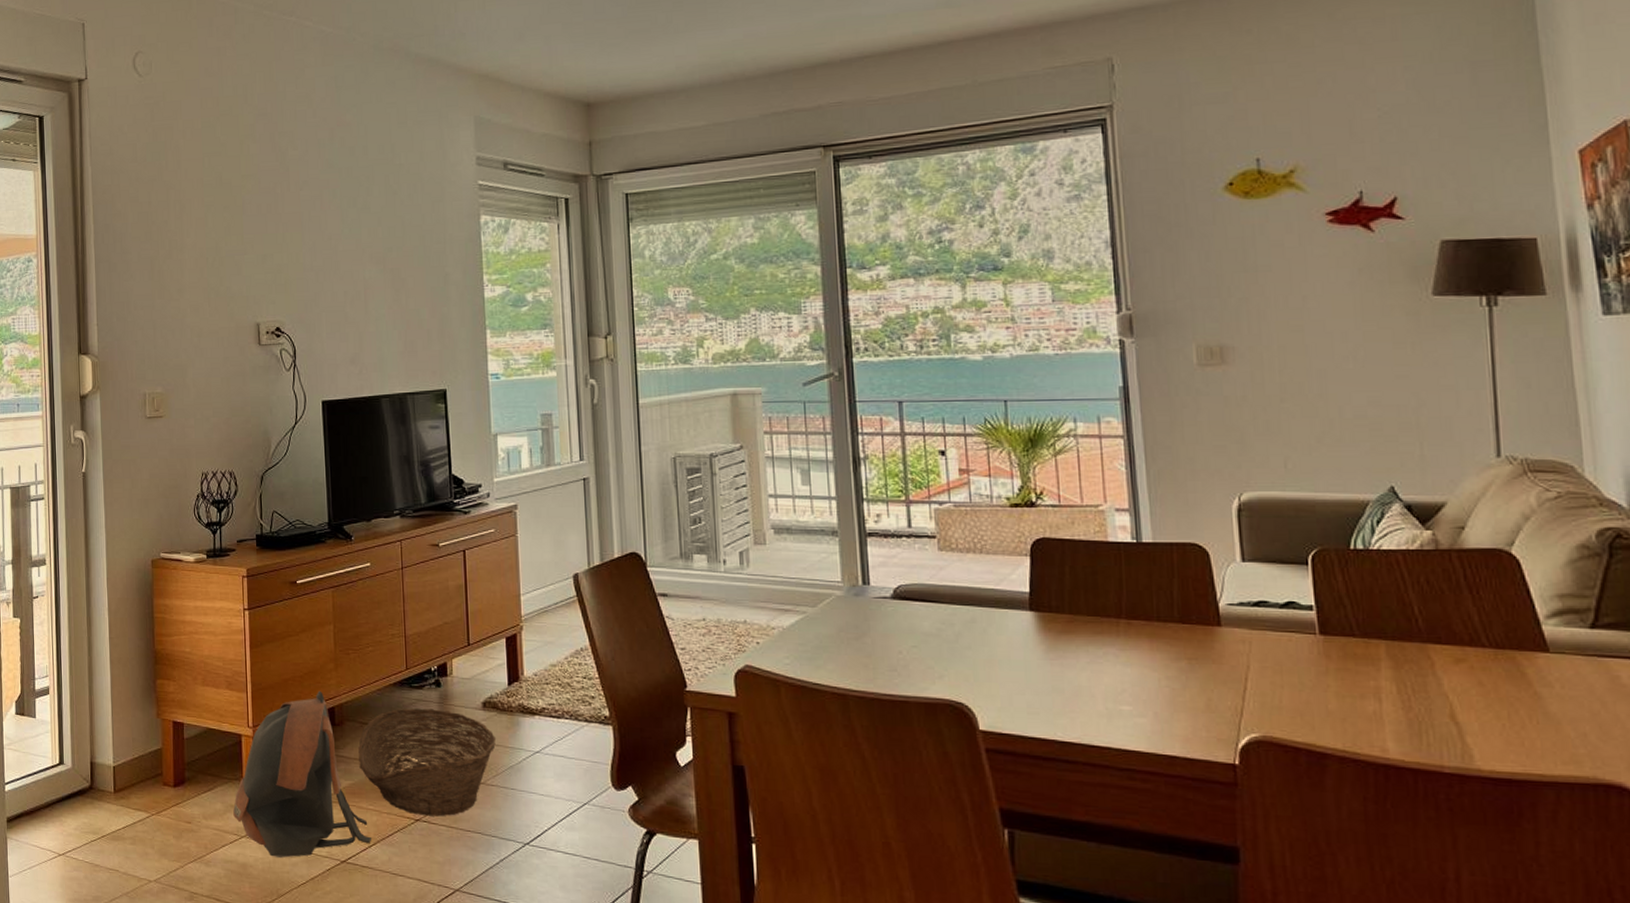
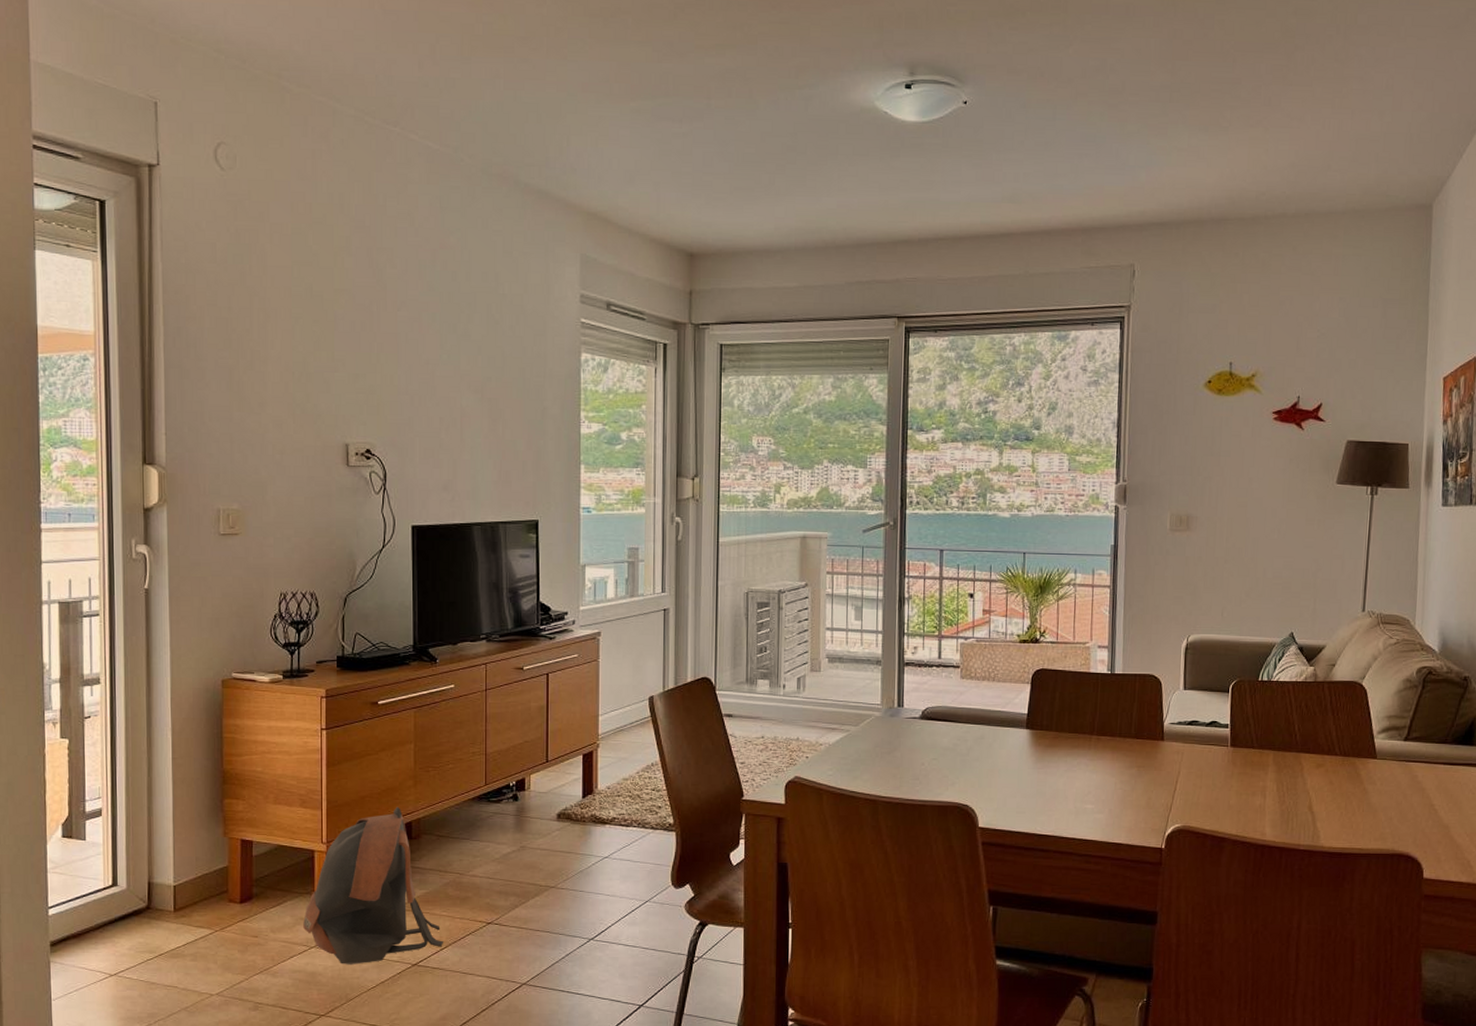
basket: present [358,708,497,817] -> none [434,821,569,919]

